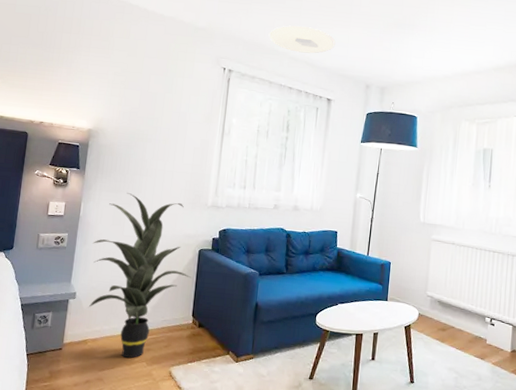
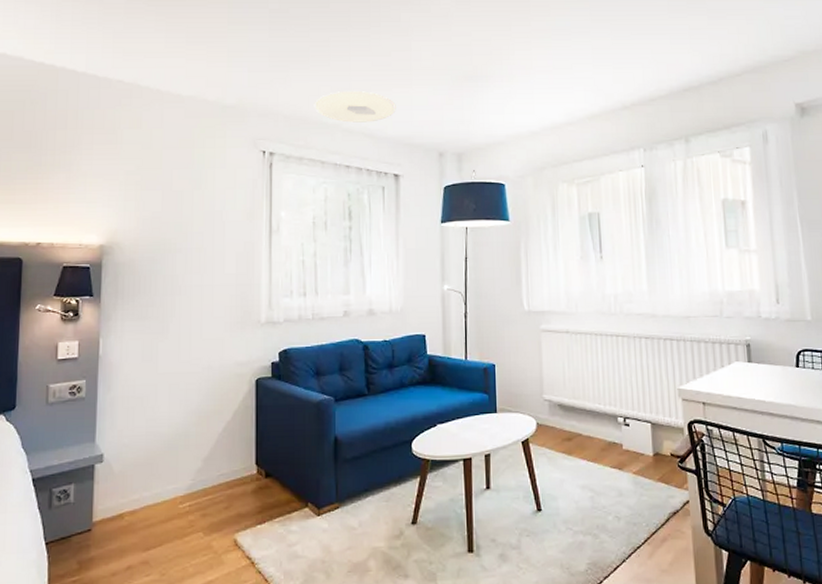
indoor plant: present [89,192,191,359] -> none [119,318,249,530]

